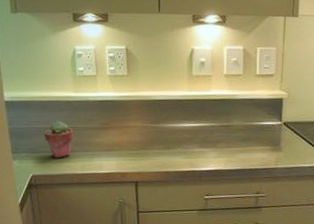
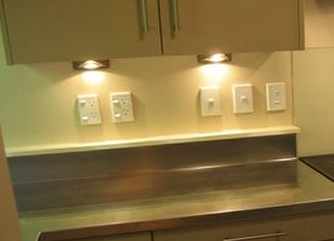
potted succulent: present [43,120,74,159] -> none [50,173,82,213]

